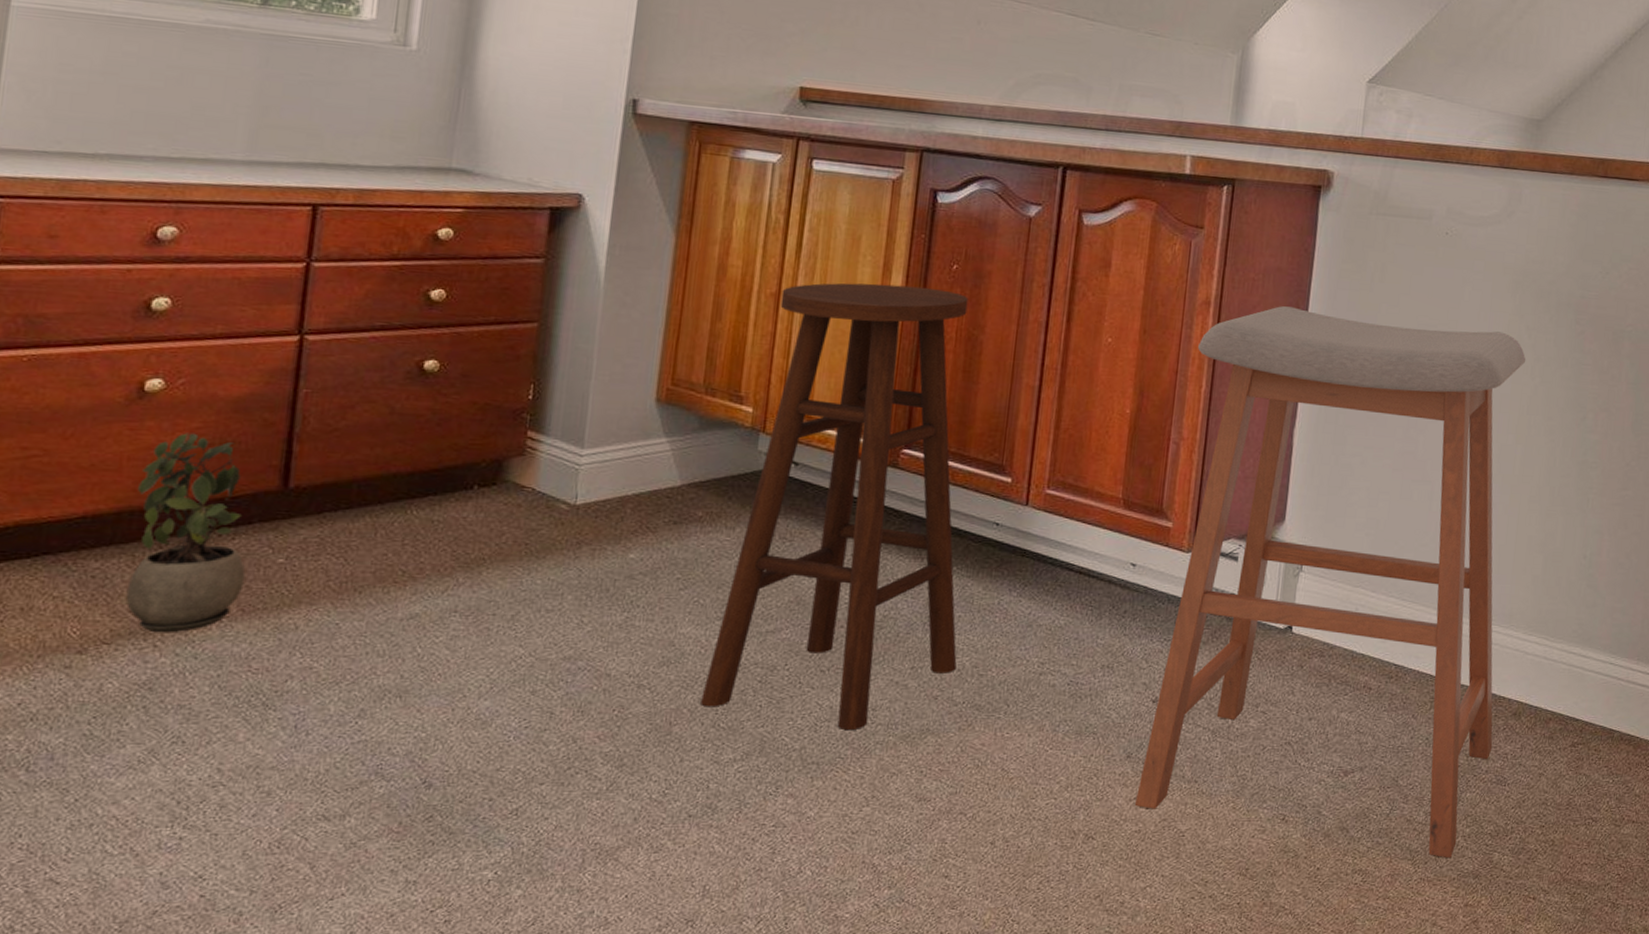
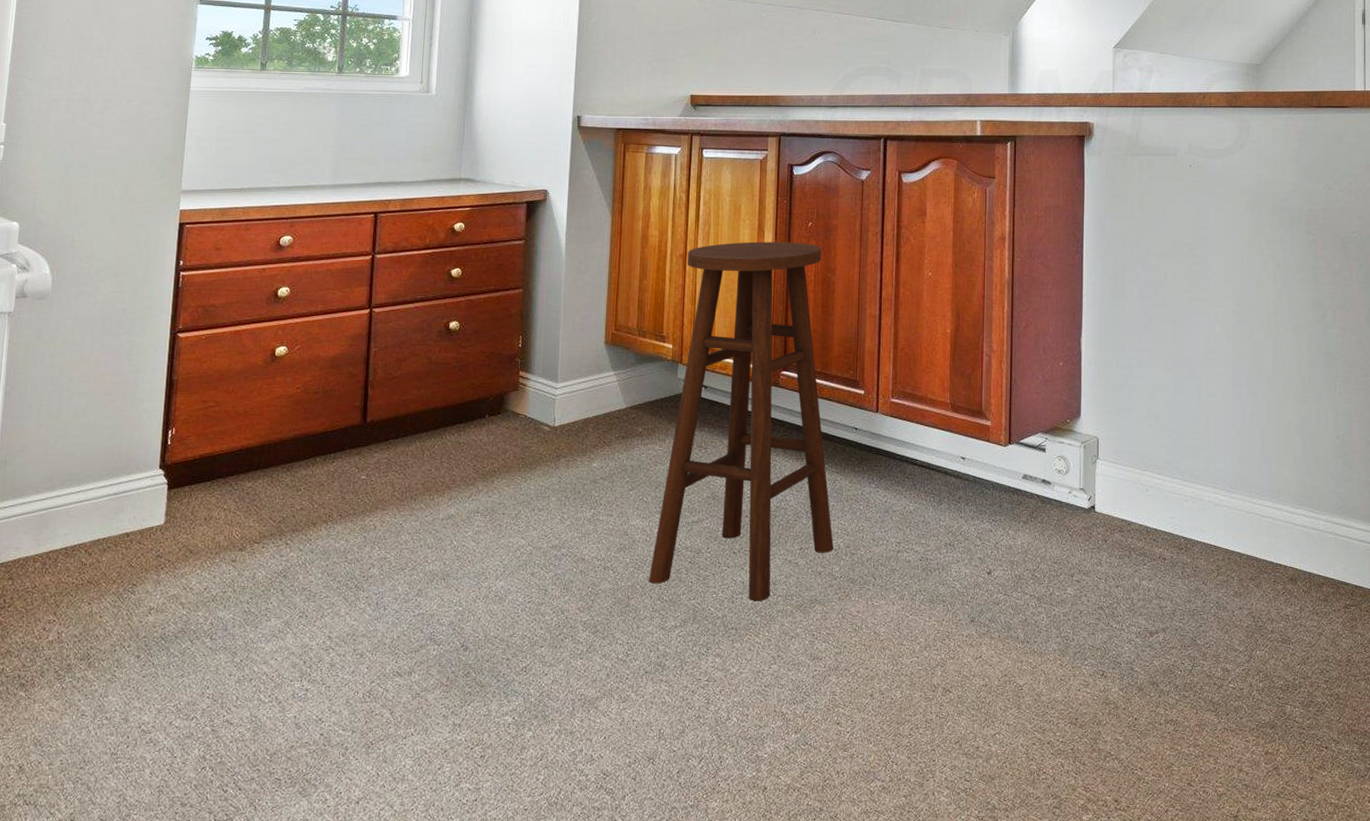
potted plant: present [125,433,246,633] -> none [268,385,342,534]
stool: present [1134,306,1526,859] -> none [980,237,1275,710]

